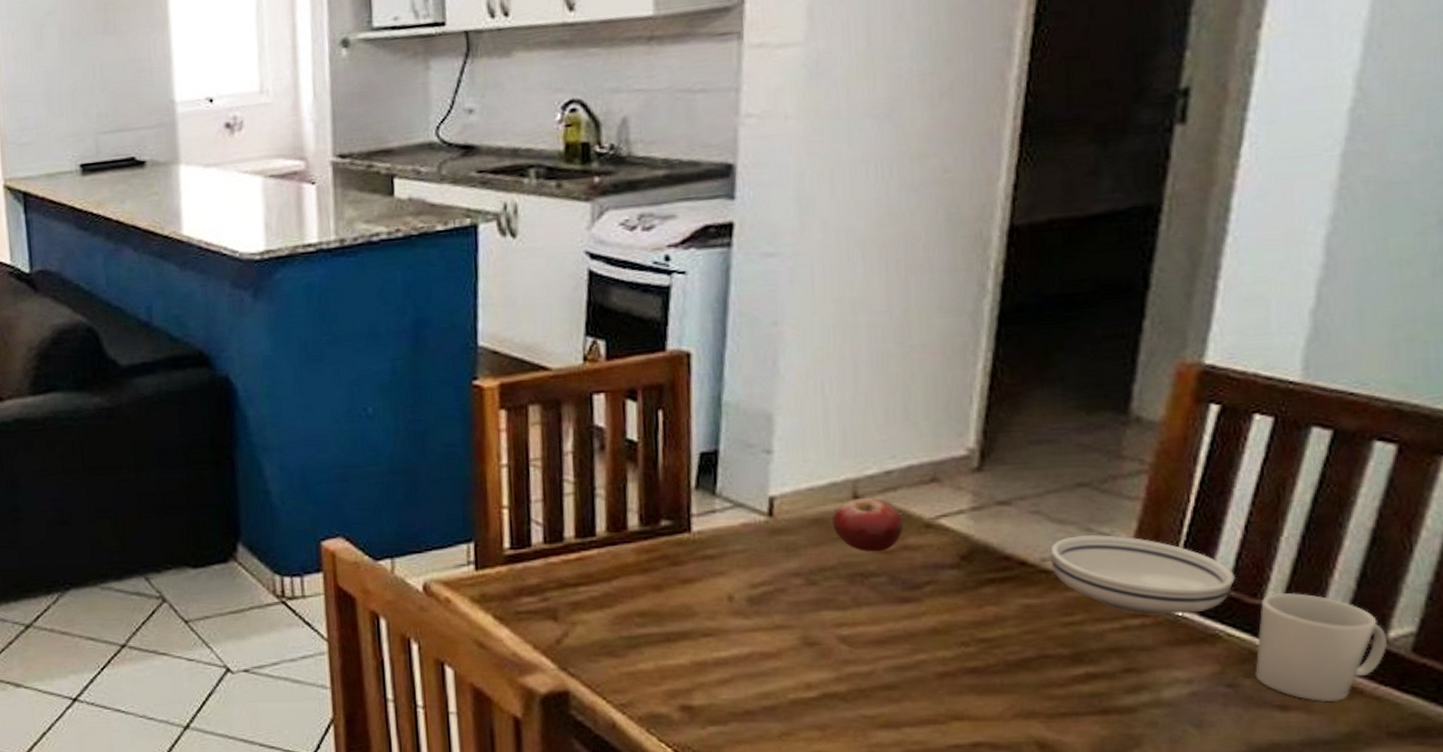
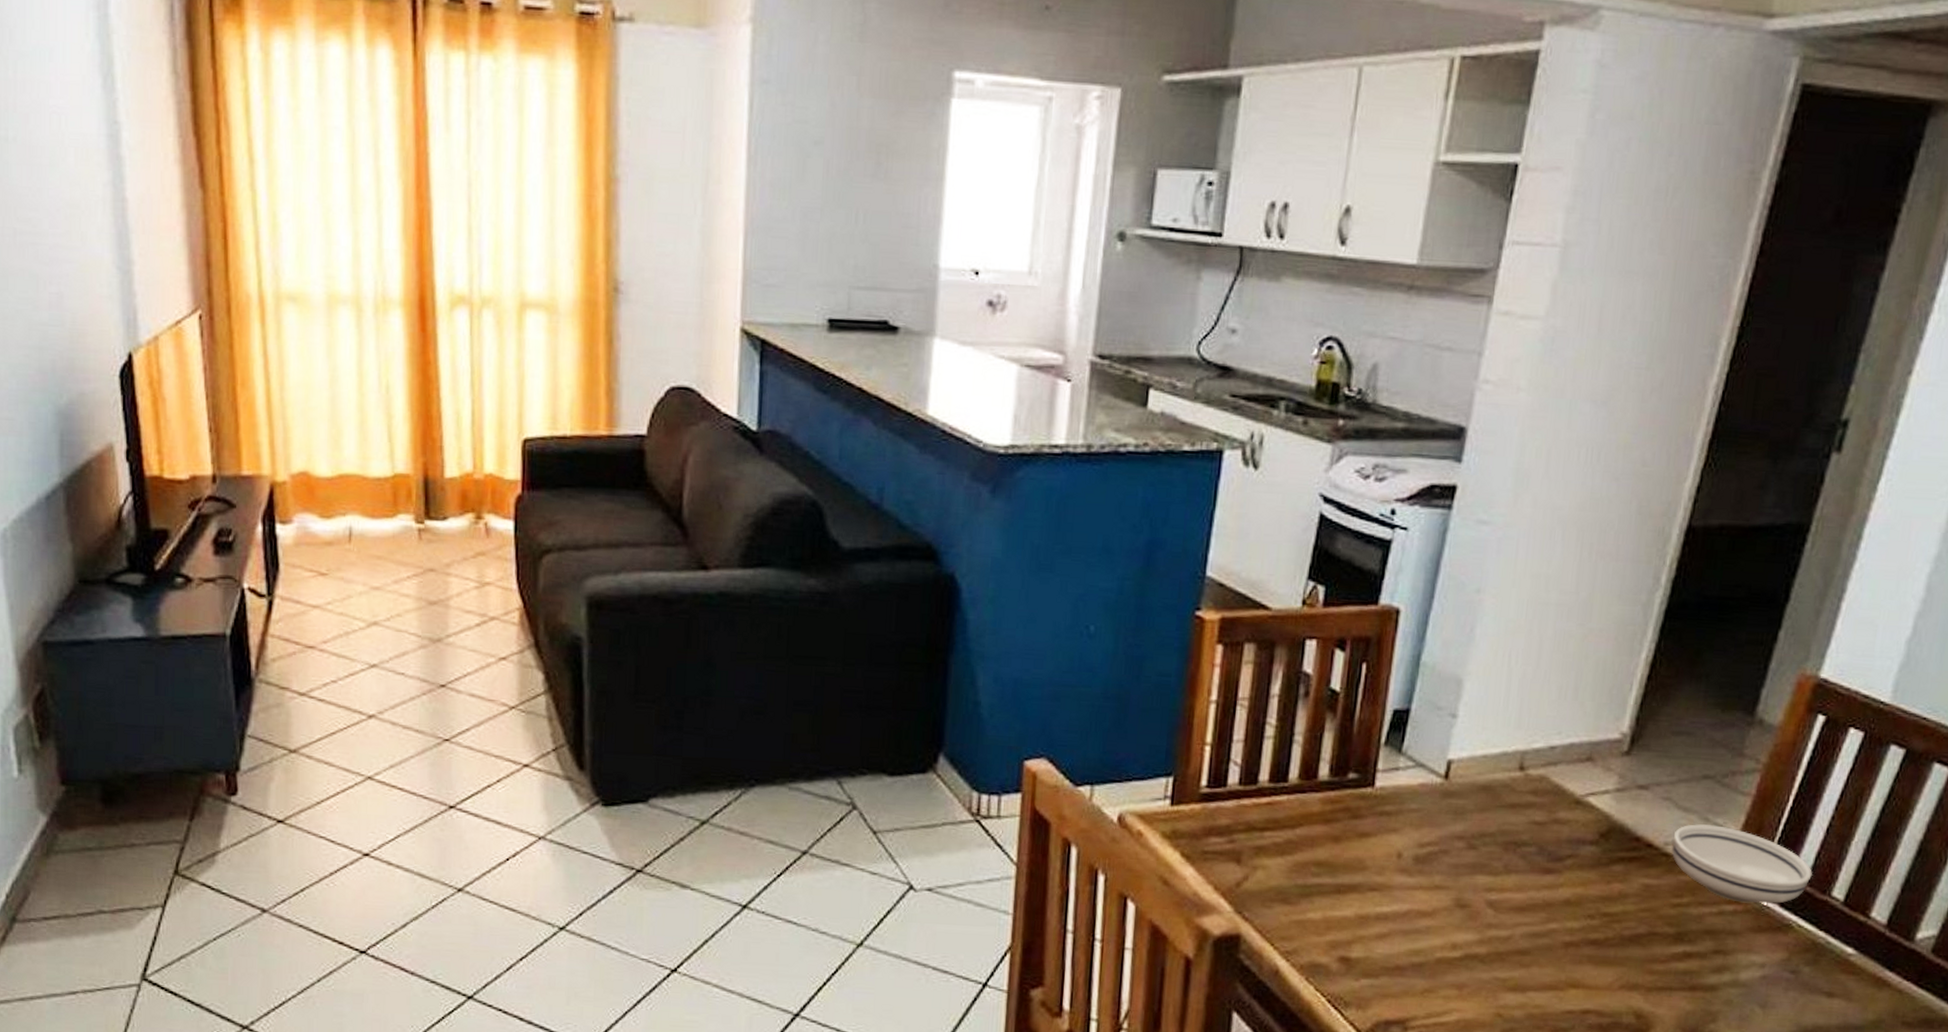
fruit: present [832,498,903,552] -> none [1498,770,1558,823]
mug: present [1254,593,1388,702] -> none [1813,892,1915,993]

